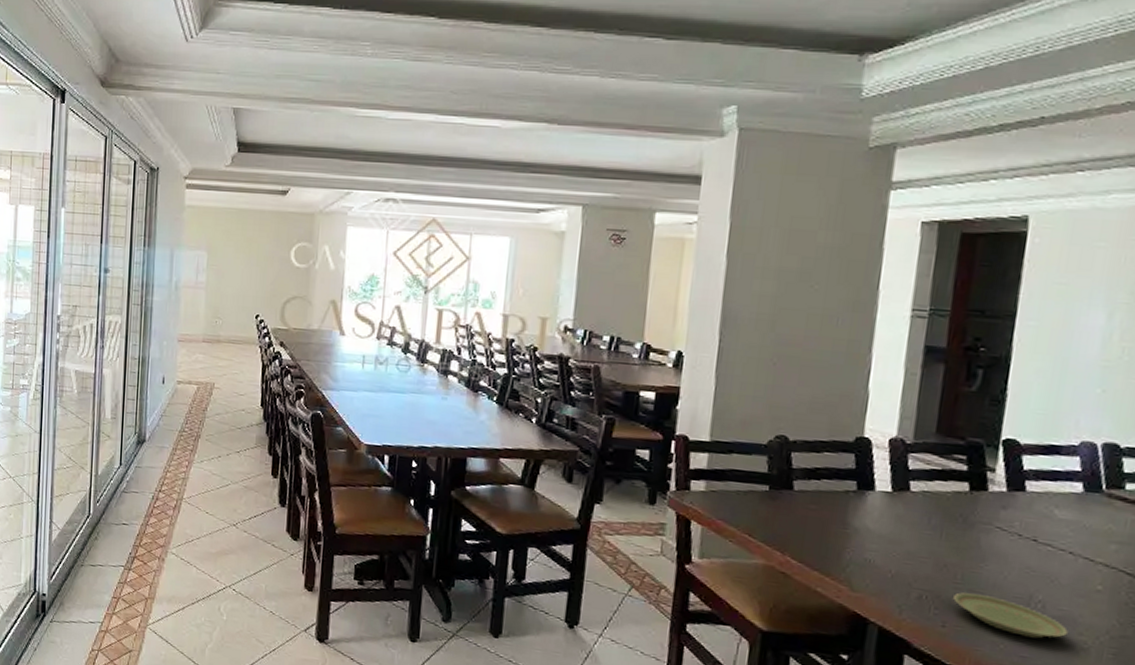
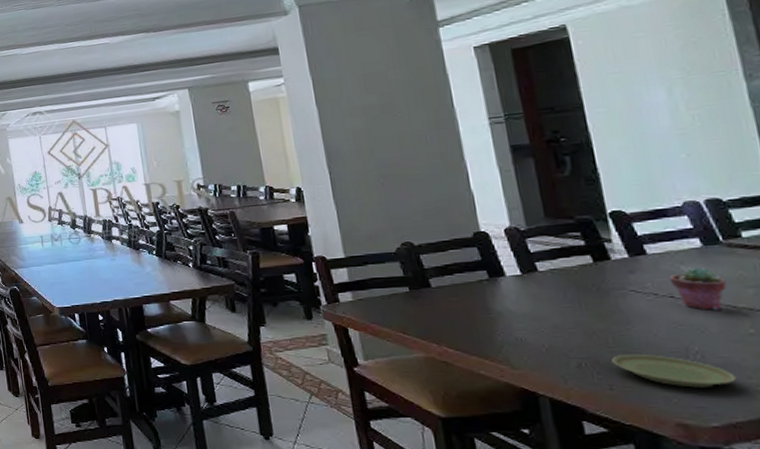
potted succulent: none [1038,512,1093,562] -> present [668,266,727,310]

